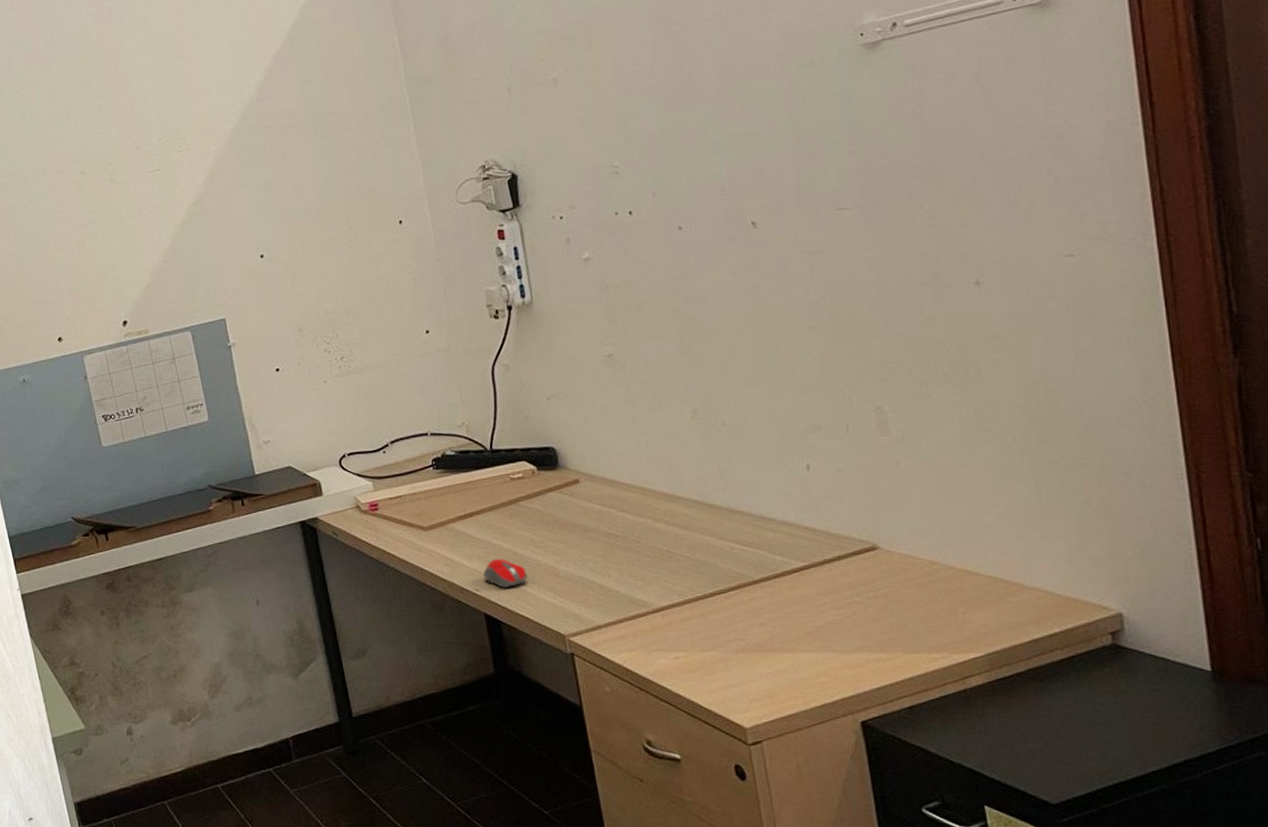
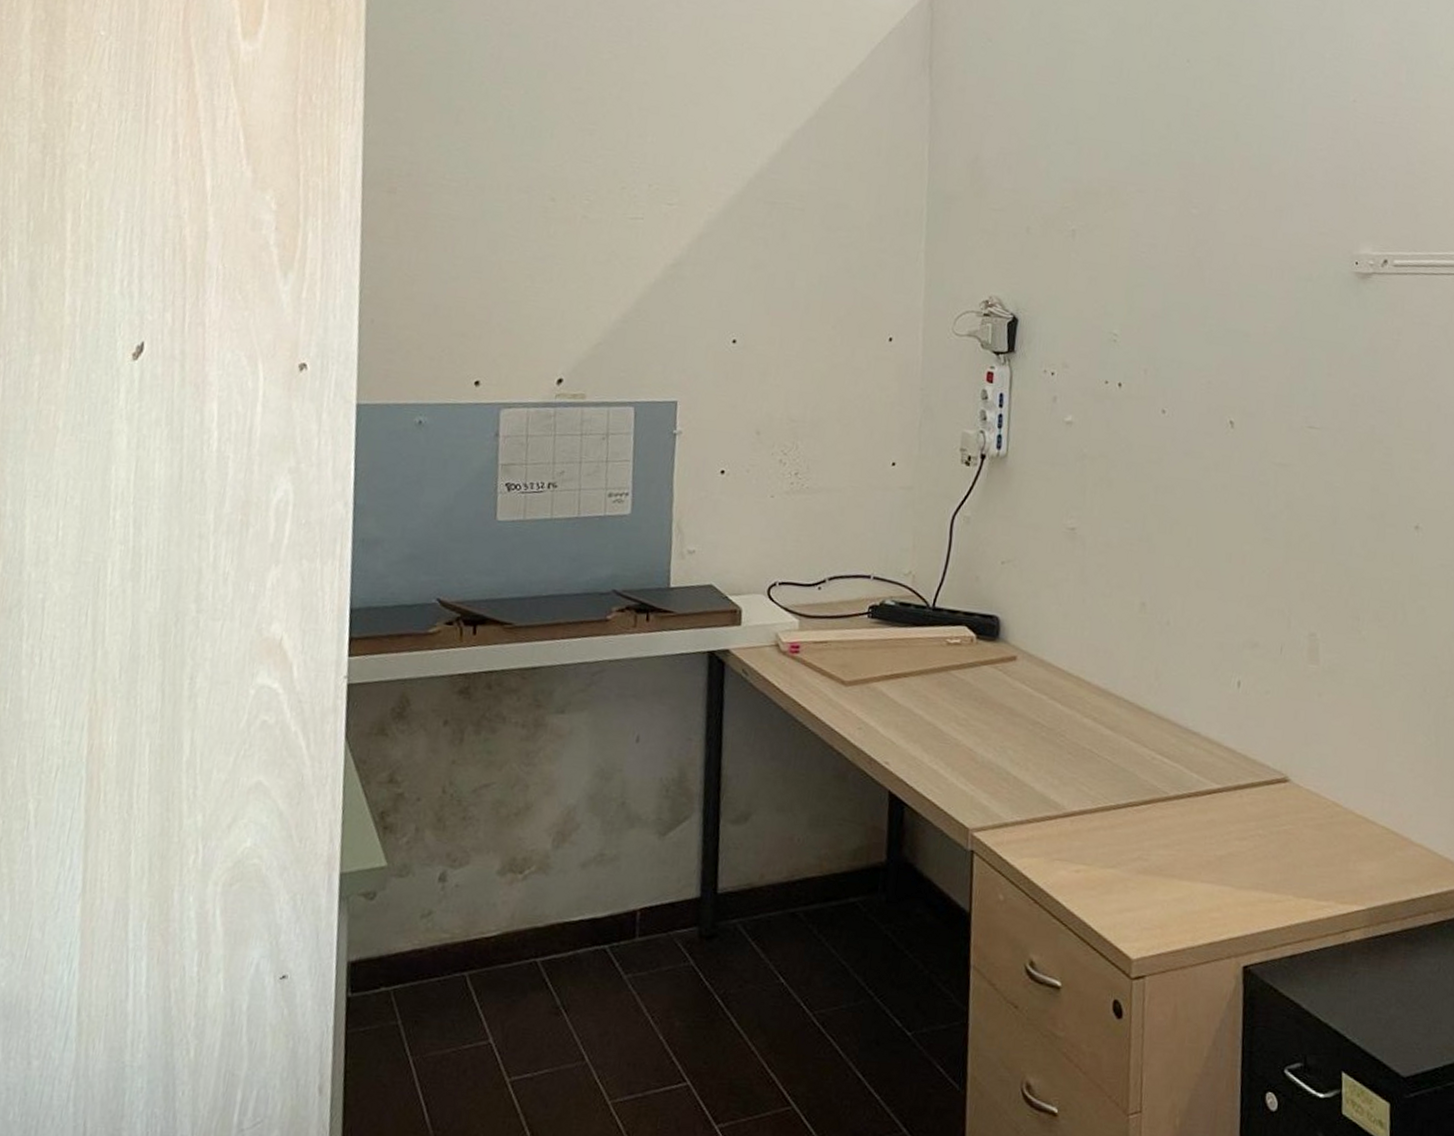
computer mouse: present [483,559,528,589] -> none [897,730,944,766]

